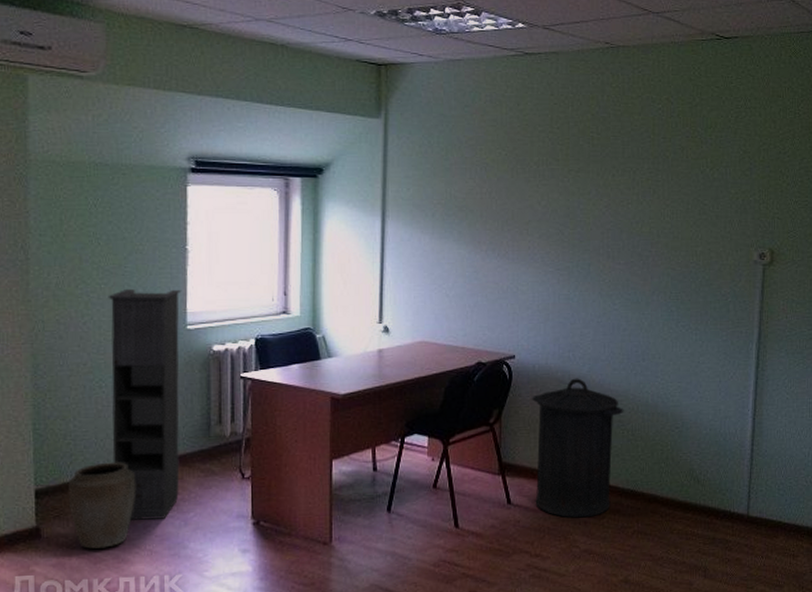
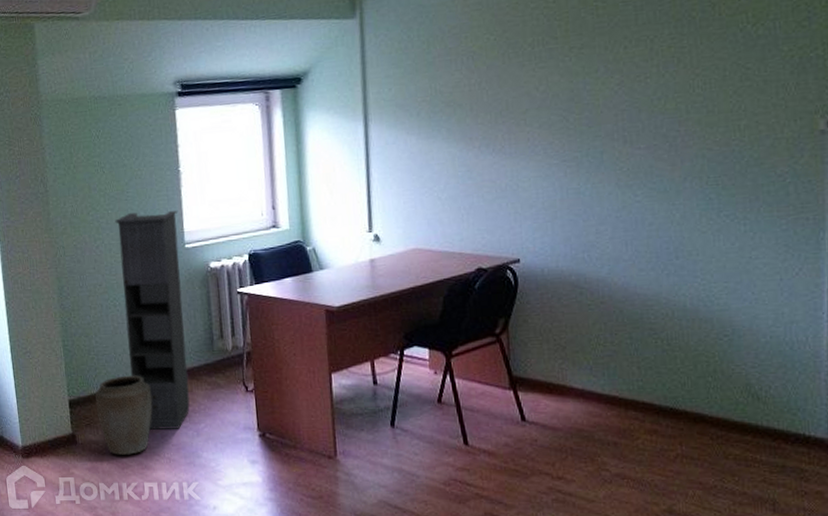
trash can: present [532,378,624,518] -> none [542,281,656,438]

